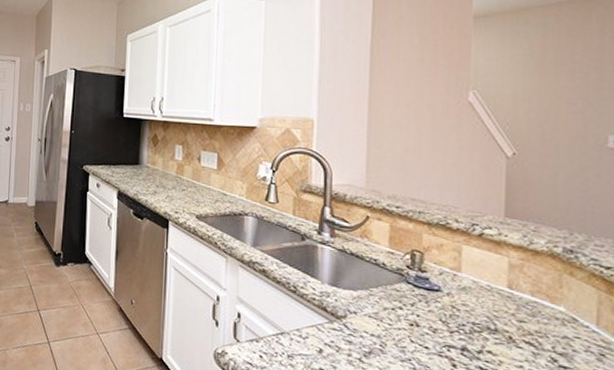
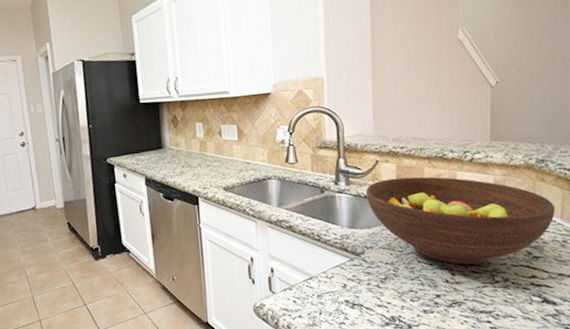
fruit bowl: none [353,238,589,360] -> present [366,176,556,265]

